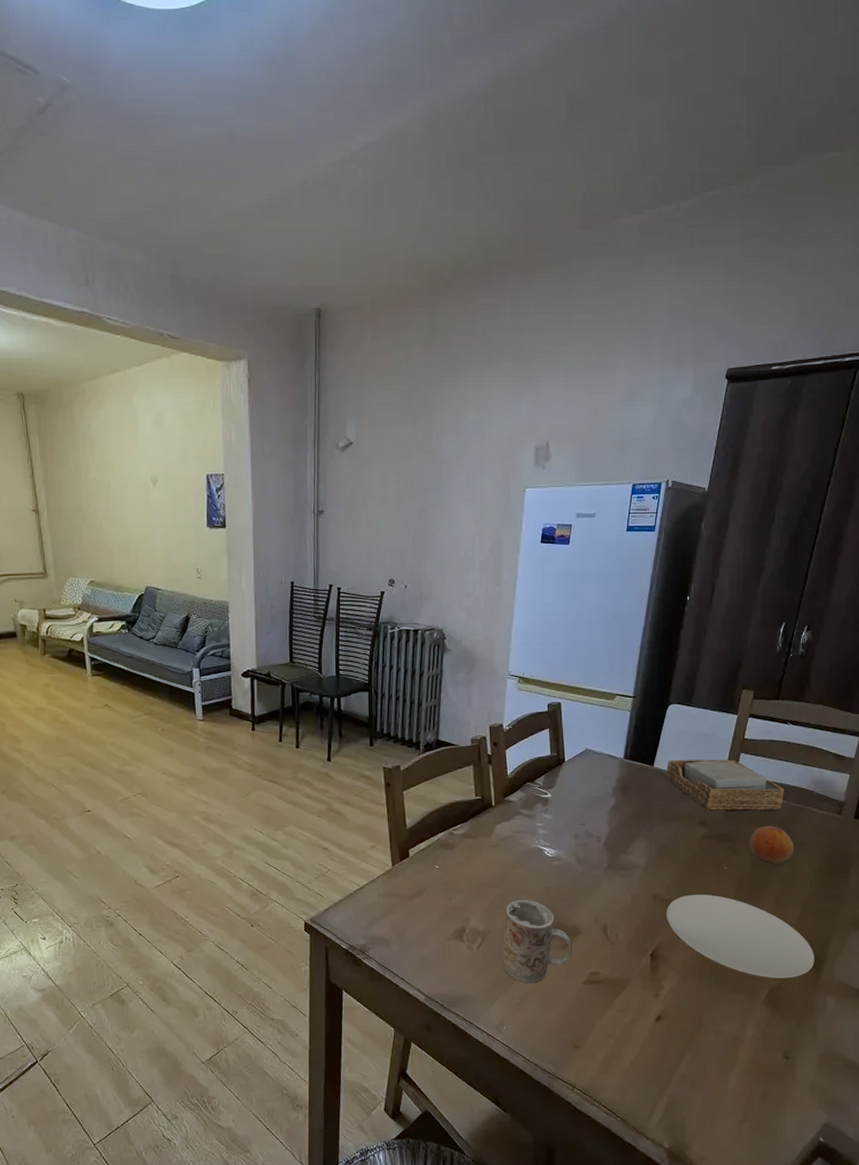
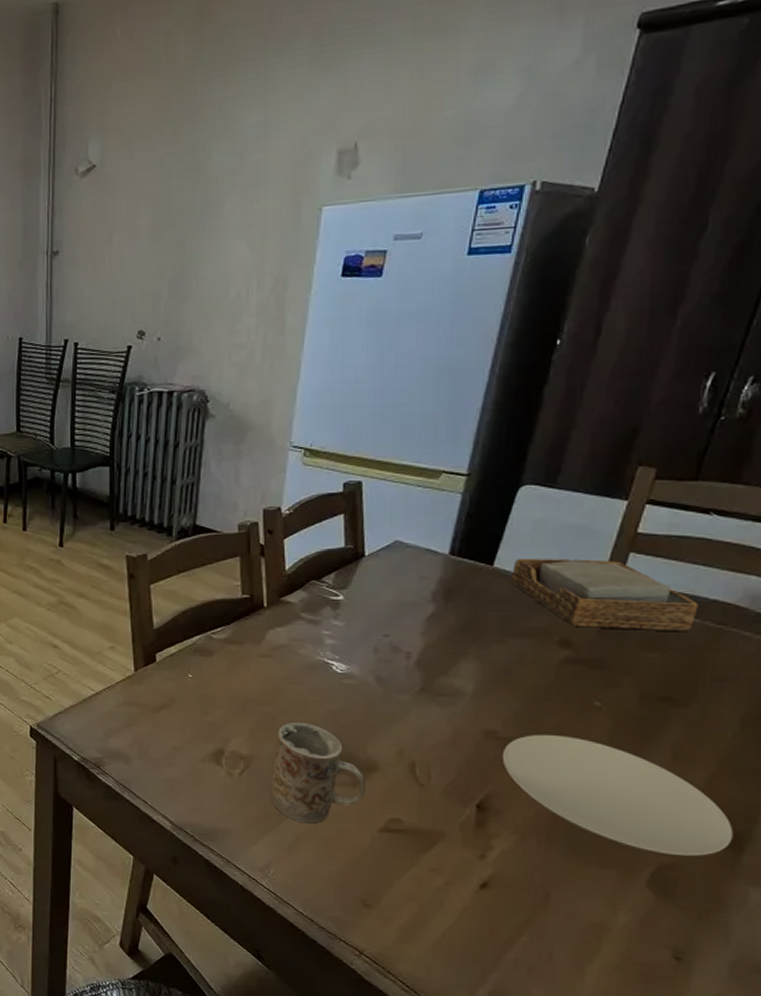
fruit: present [749,826,794,863] -> none [635,652,710,703]

